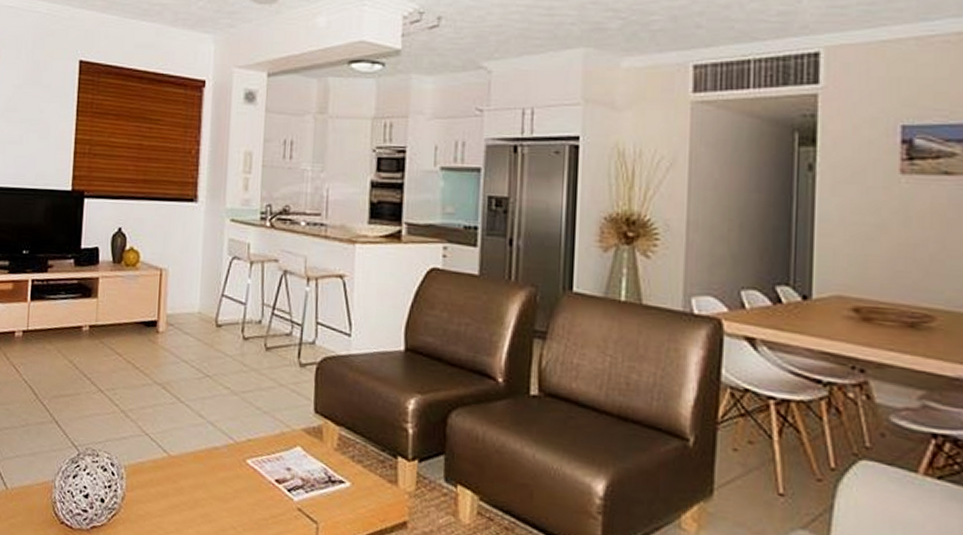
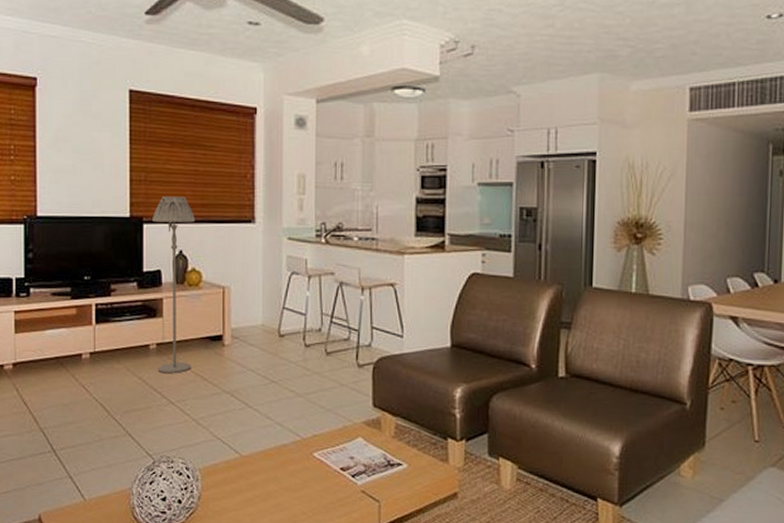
floor lamp: none [89,170,136,360] -> present [152,196,195,374]

